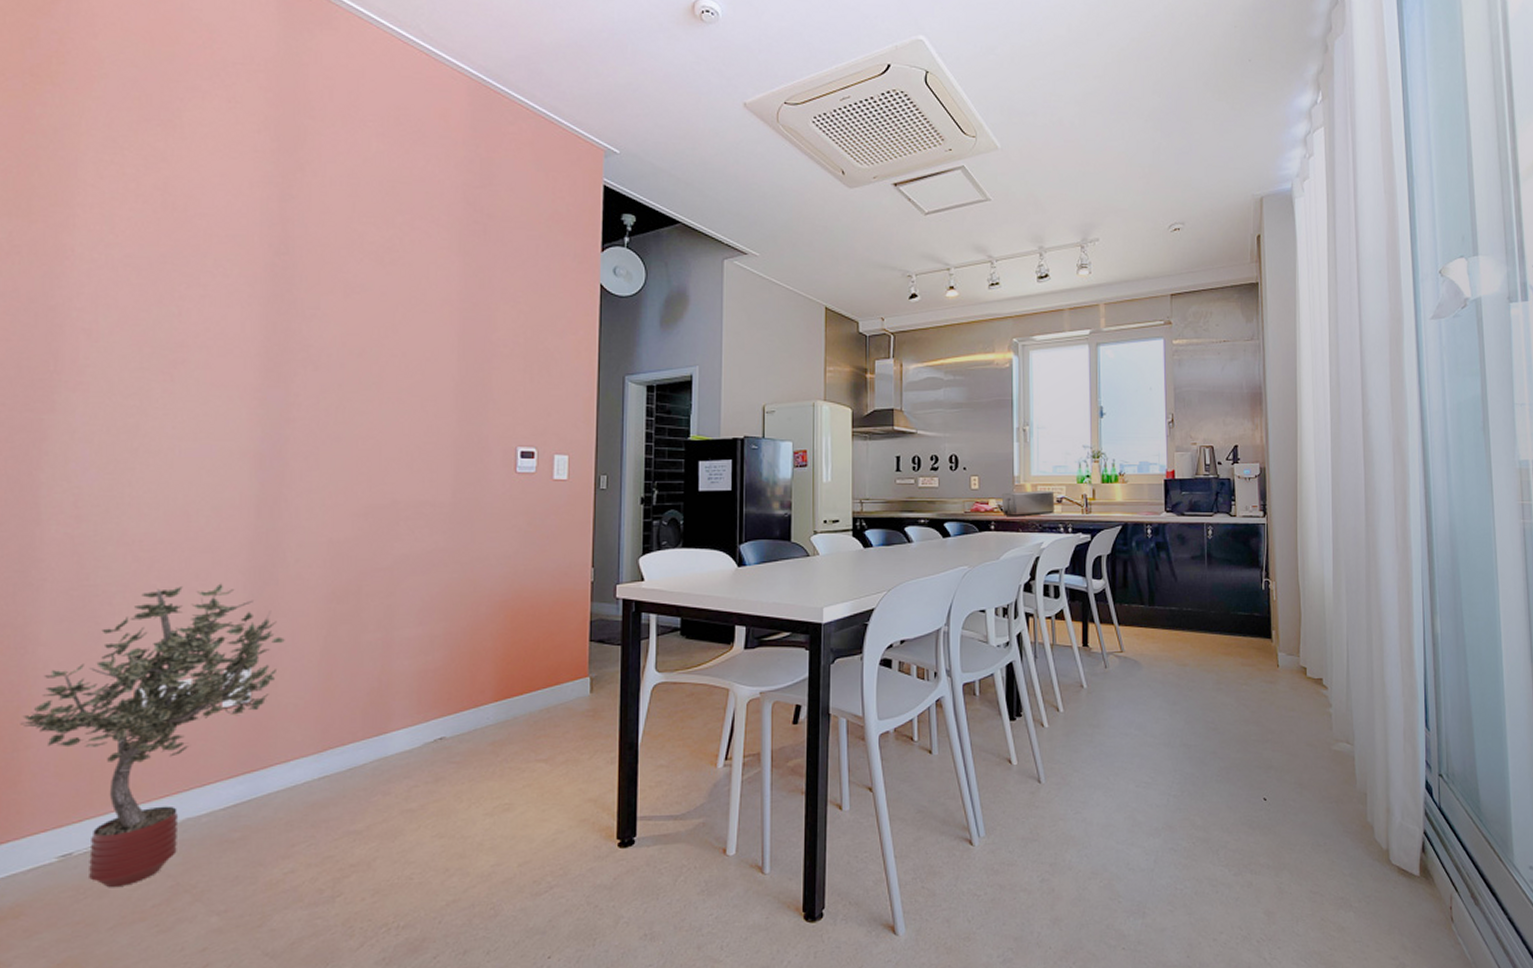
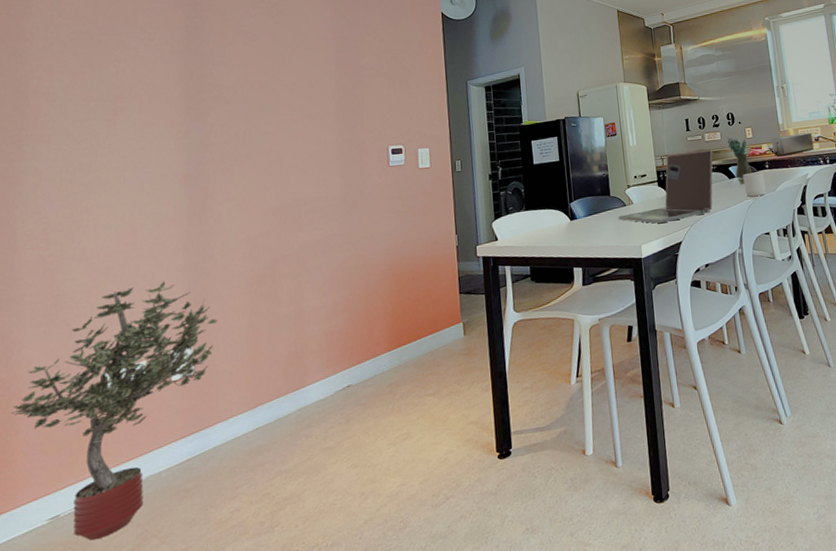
laptop: none [797,498,926,582] -> present [618,149,713,224]
vase: none [947,485,973,546] -> present [727,137,752,184]
mug: none [960,533,988,563] -> present [743,171,767,197]

